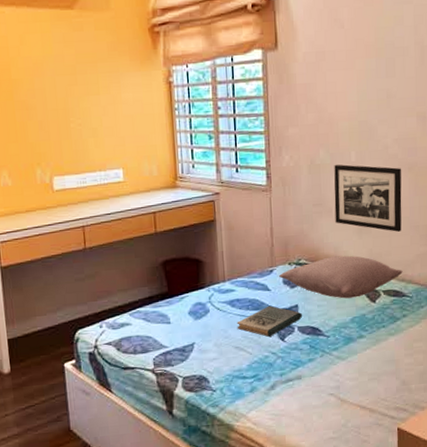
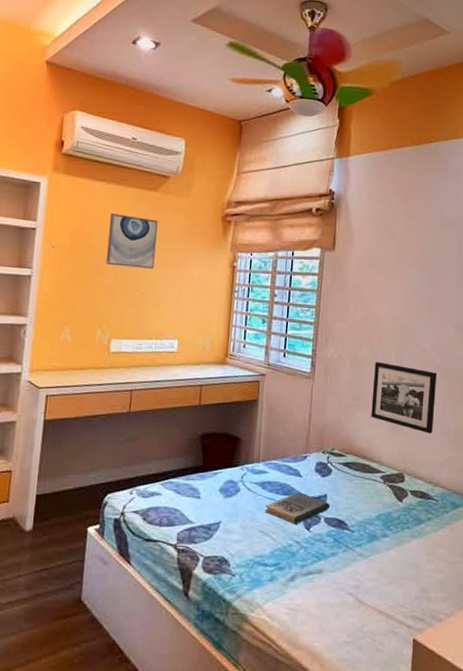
wall art: none [26,40,84,99] -> present [105,213,158,269]
pillow: present [278,255,403,299] -> none [311,449,431,494]

